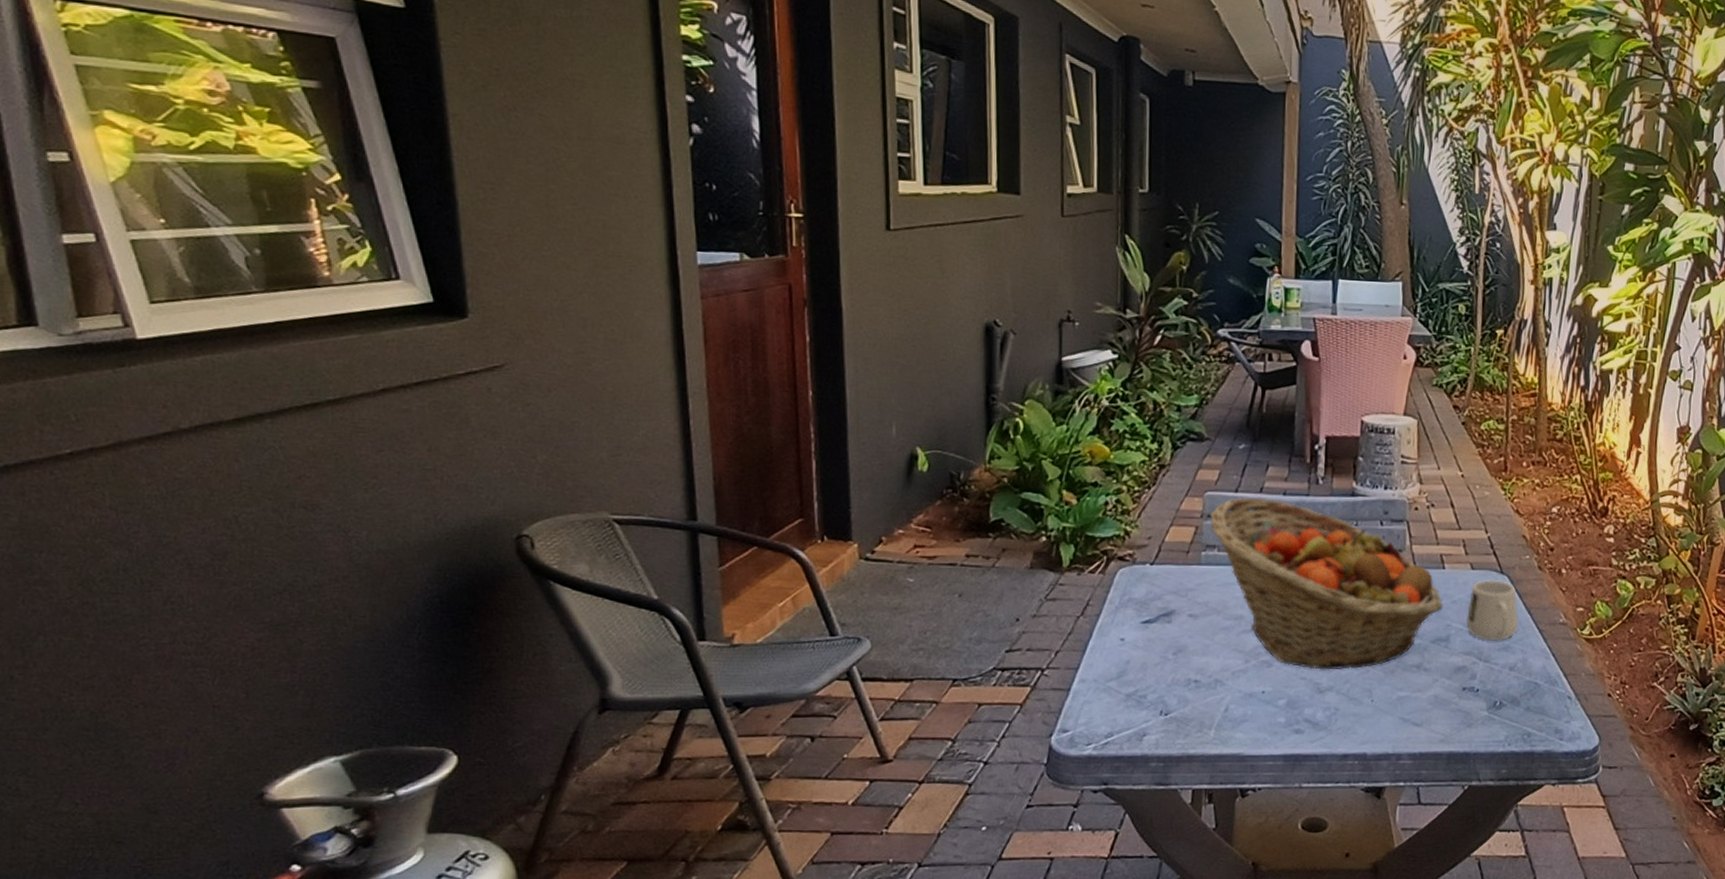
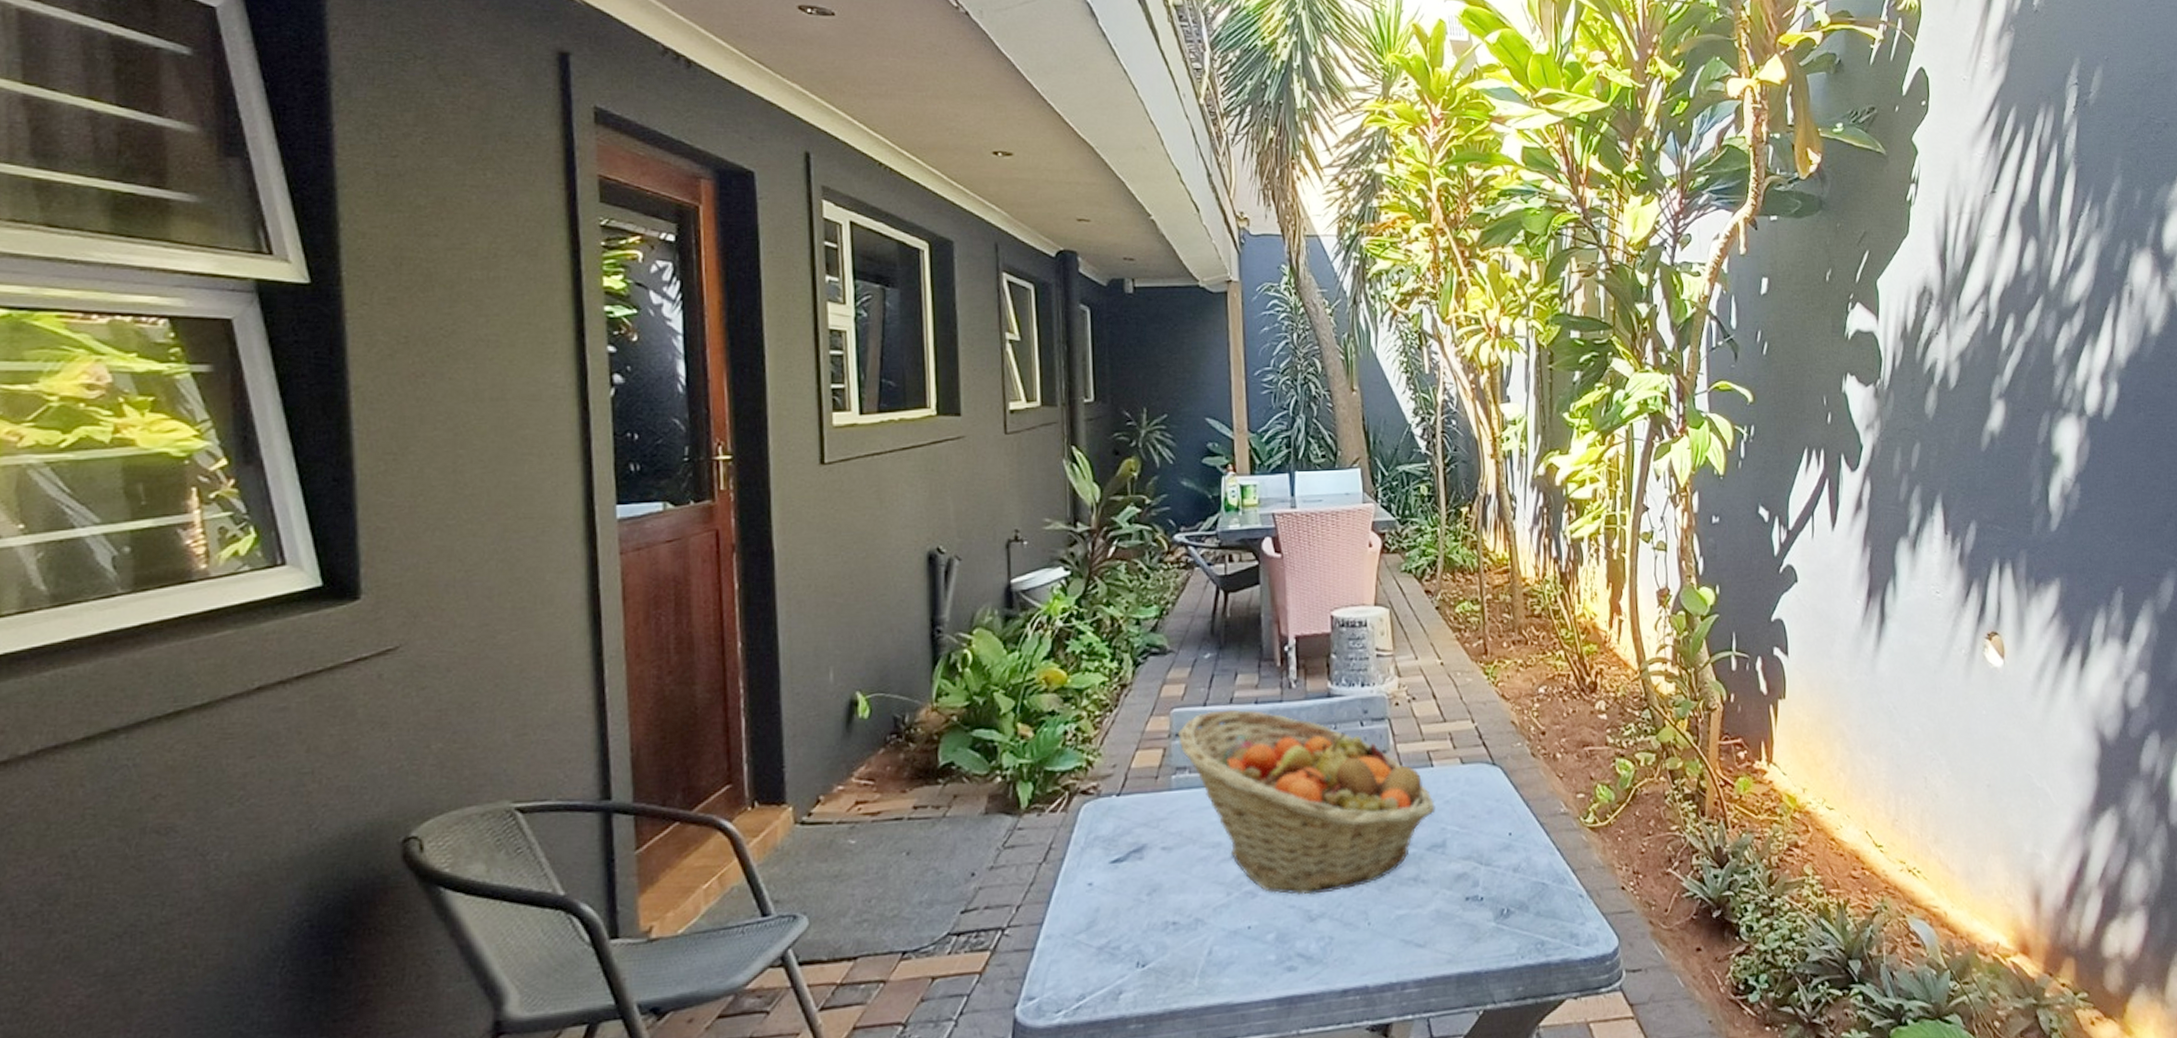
mug: present [1465,579,1519,641] -> none [1461,772,1518,842]

